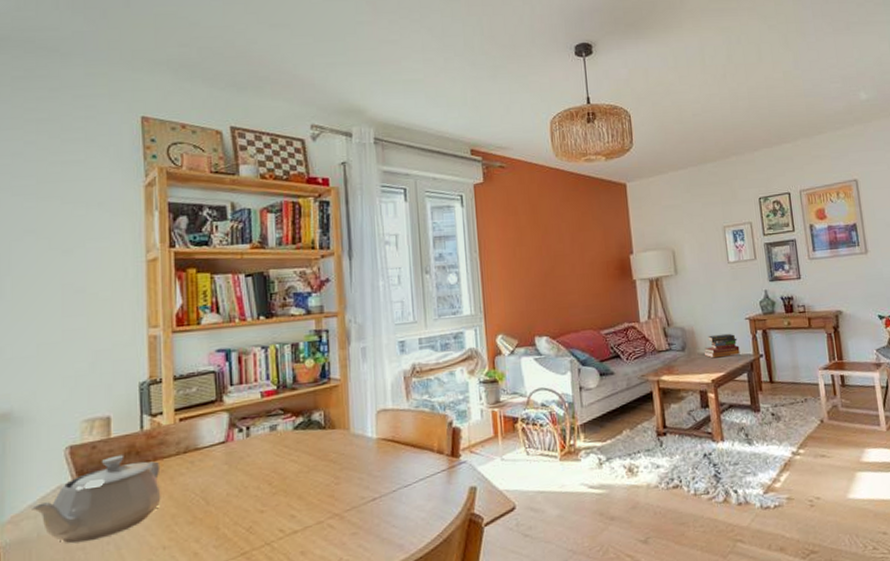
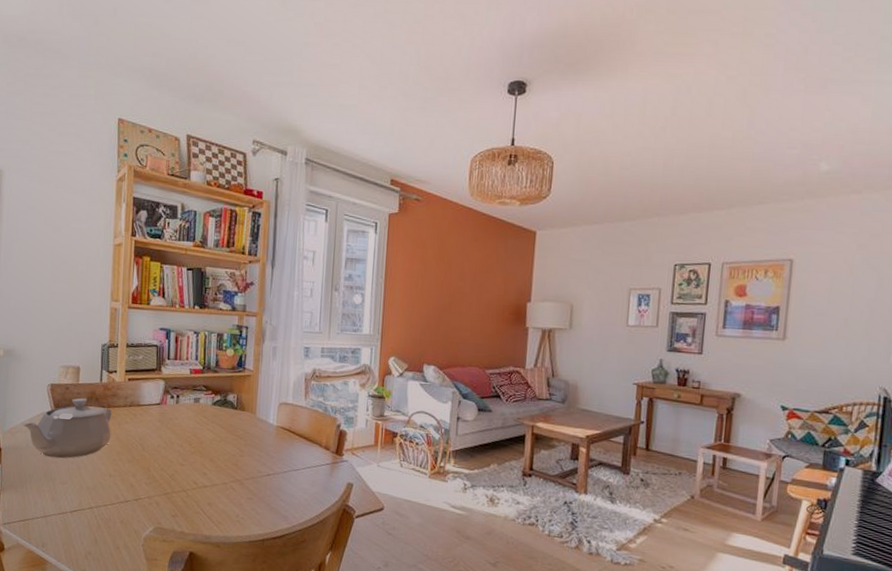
books: present [704,333,740,359] -> none [584,393,621,417]

